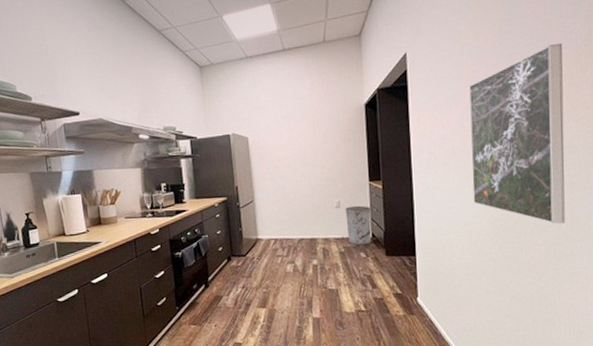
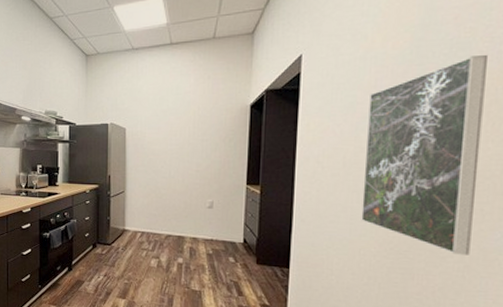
trash can: present [345,205,372,246] -> none [217,208,246,250]

